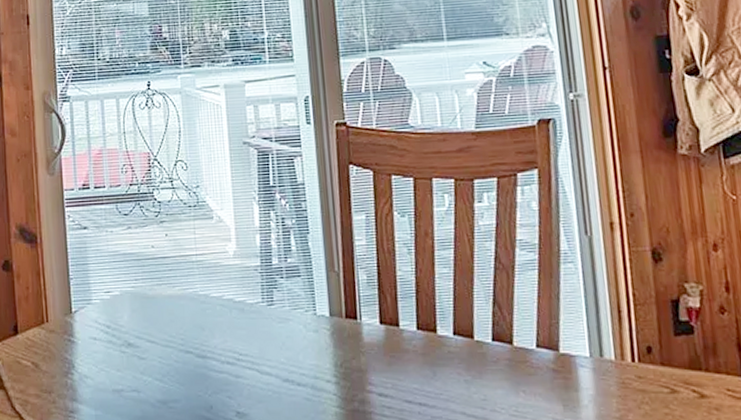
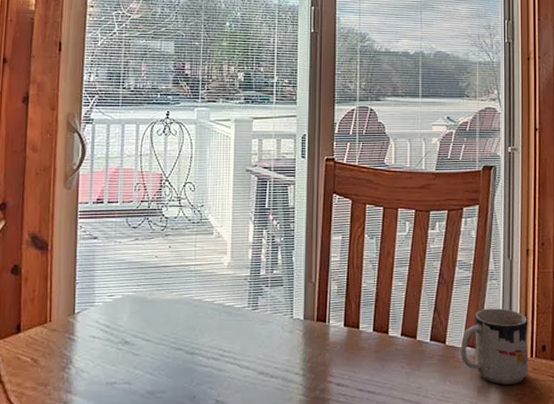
mug: none [533,299,631,397] -> present [460,308,528,385]

